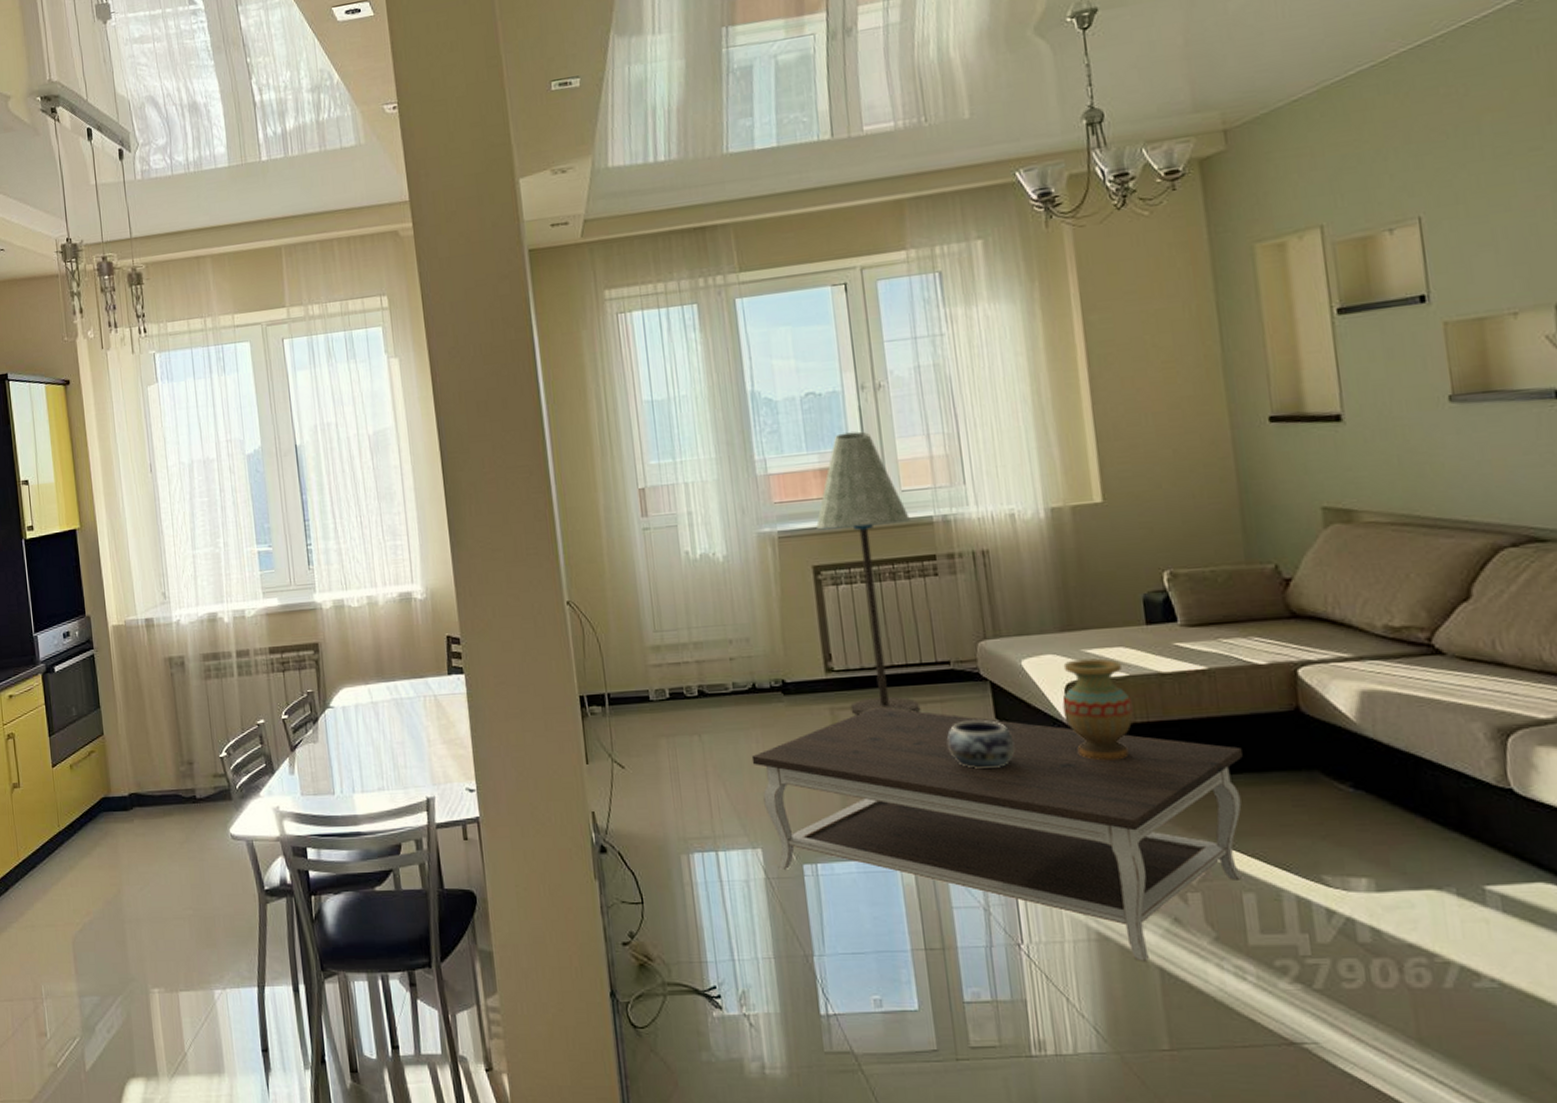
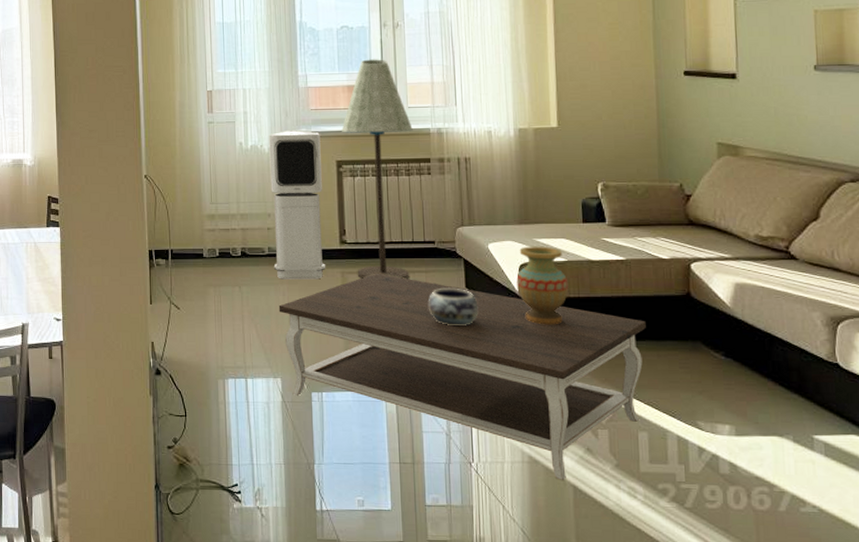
air purifier: none [722,530,809,723] -> present [269,129,325,280]

